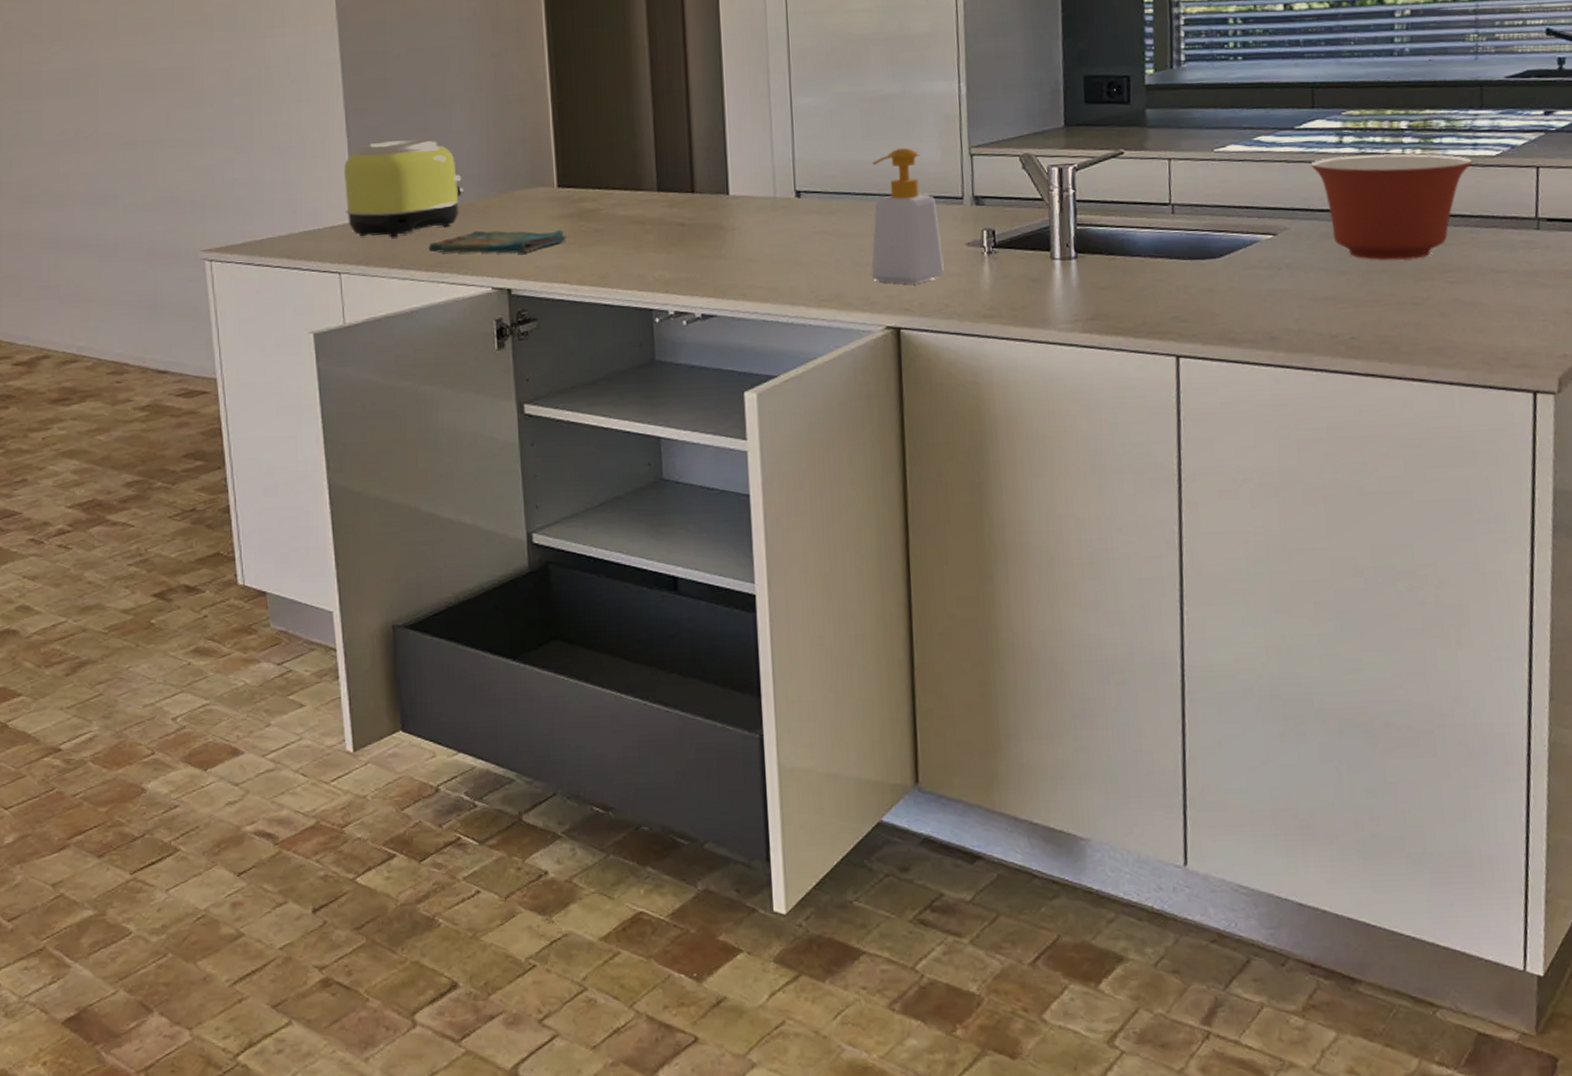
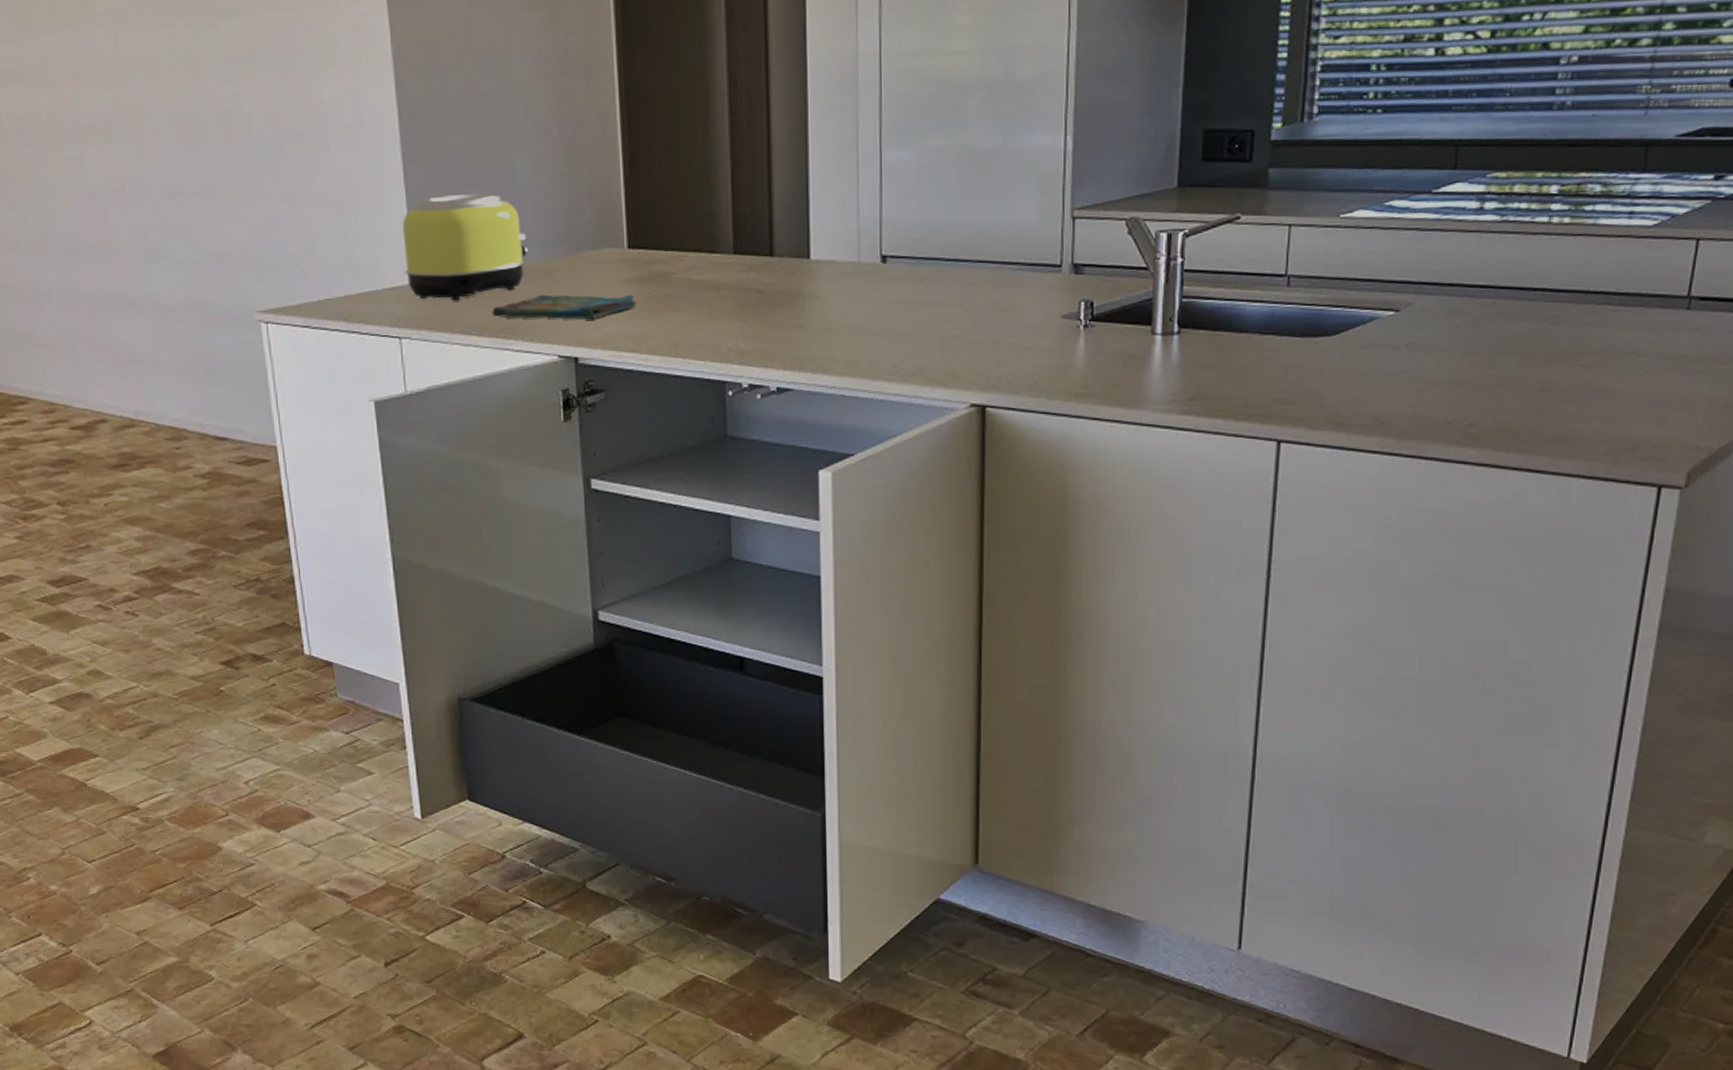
soap bottle: present [871,147,944,284] -> none [958,209,1036,359]
mixing bowl: present [1311,153,1472,260] -> none [1445,222,1625,341]

